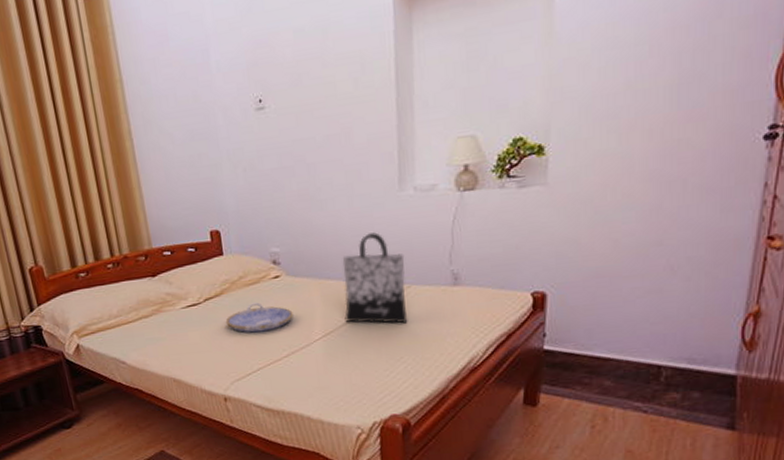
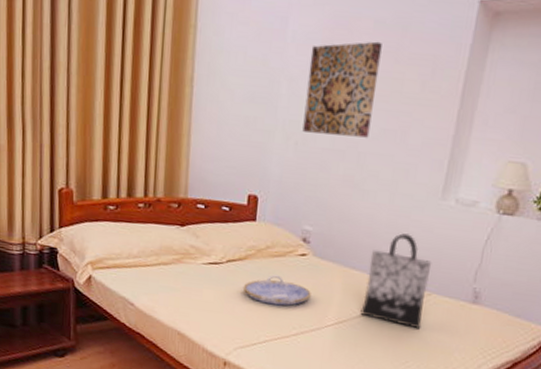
wall art: none [238,50,314,157] -> present [302,41,382,138]

